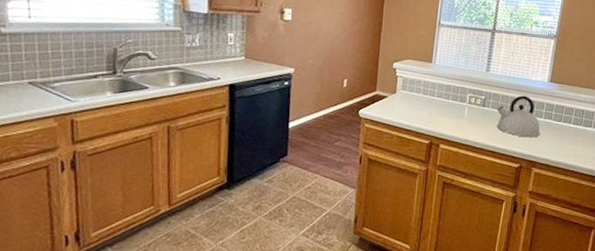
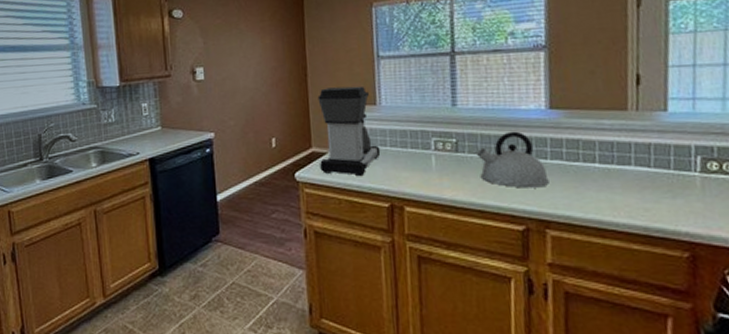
coffee maker: none [380,43,429,118] -> present [317,86,381,177]

